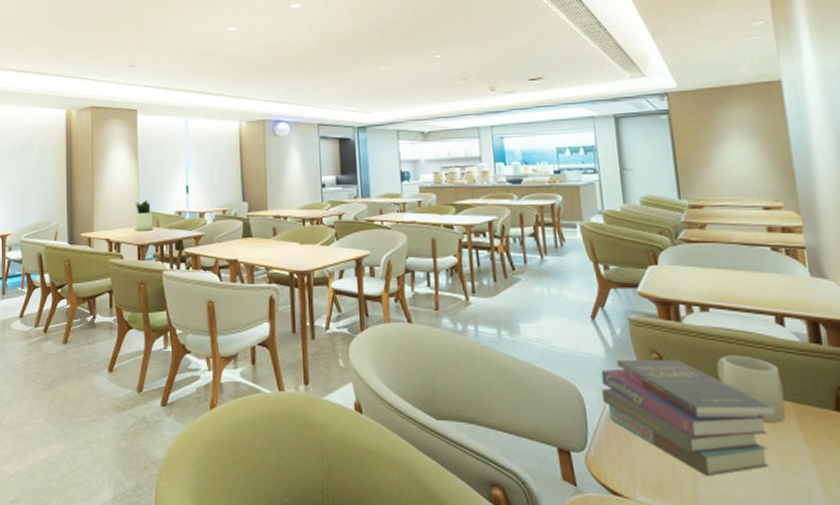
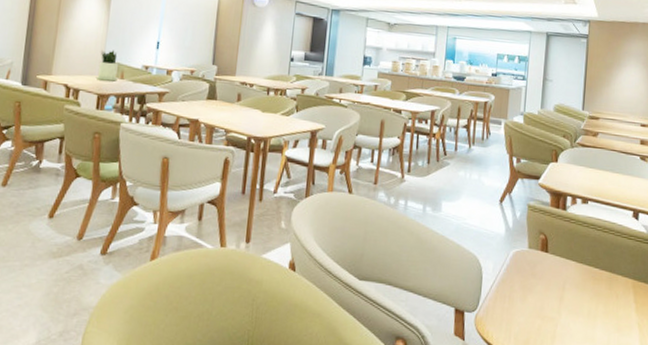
books: present [601,359,774,477] -> none [496,238,619,335]
mug: present [716,355,786,423] -> none [584,239,629,295]

